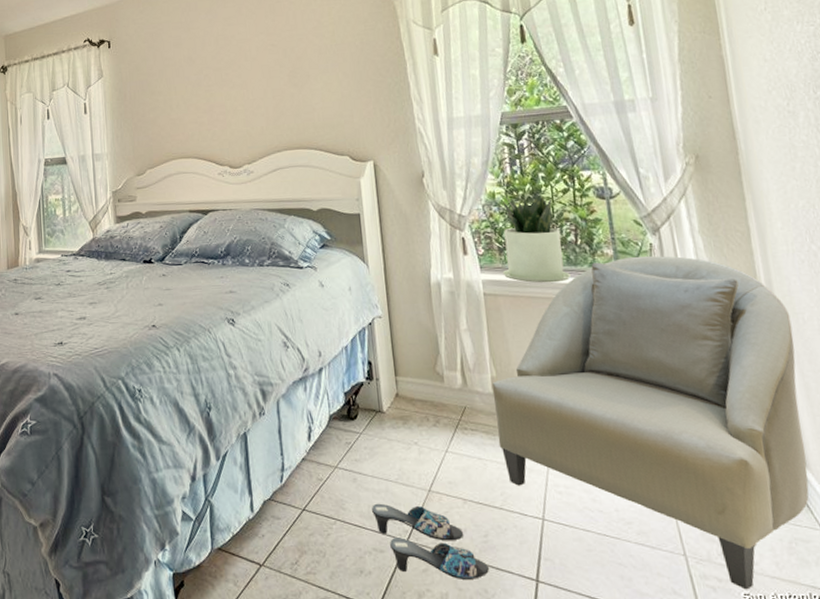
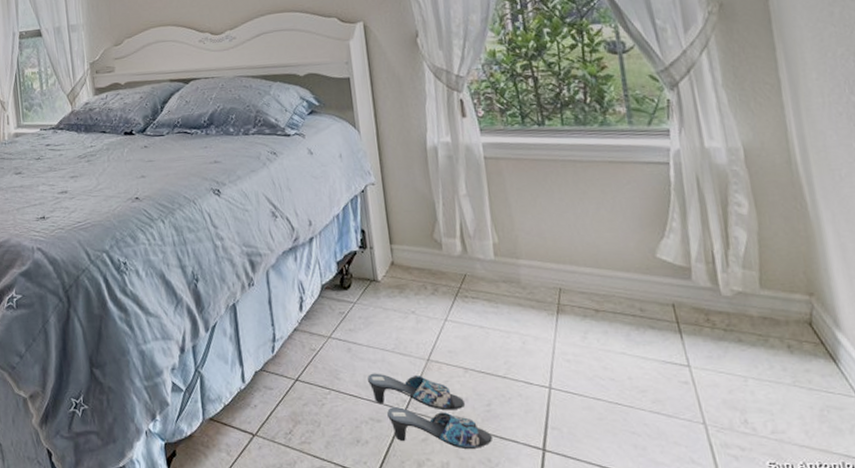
armchair: present [491,255,809,590] -> none [493,112,844,459]
planter: present [502,195,572,283] -> none [504,52,580,145]

